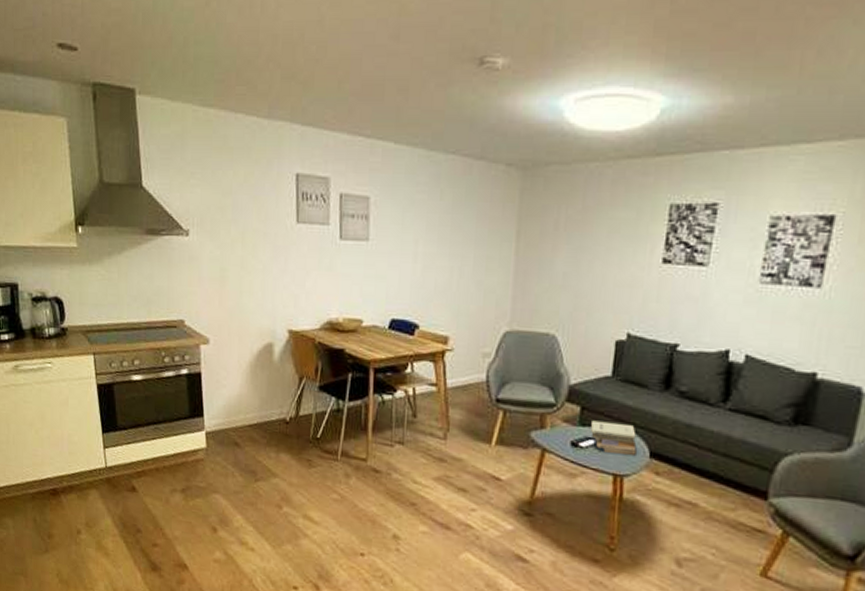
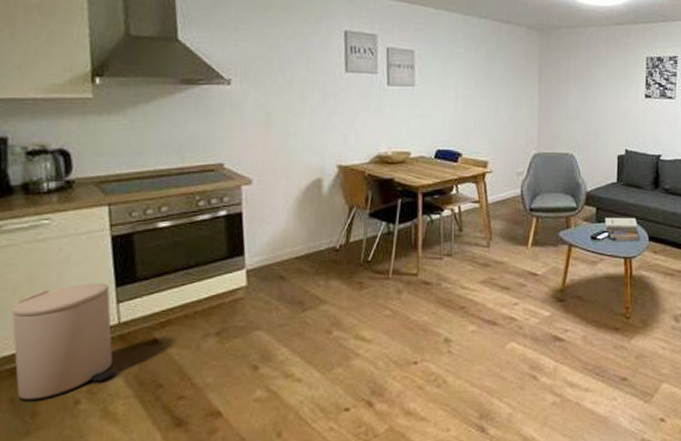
pedal bin: none [30,426,106,525] -> present [11,282,117,401]

